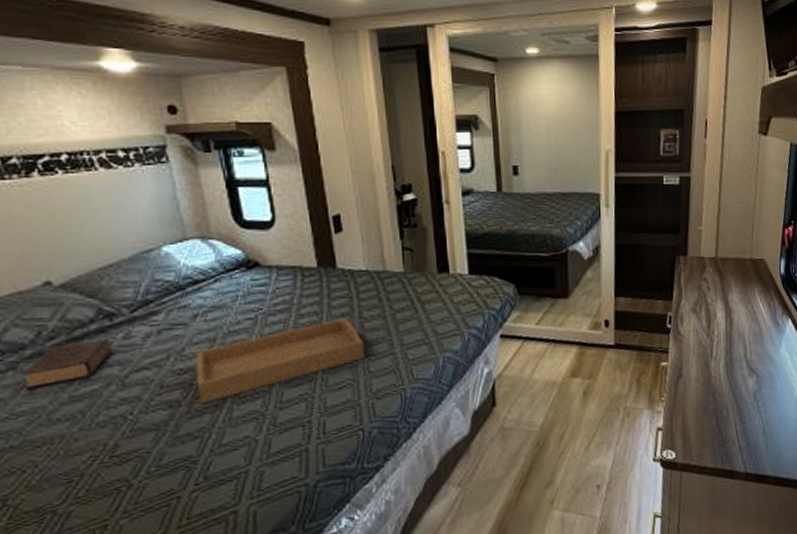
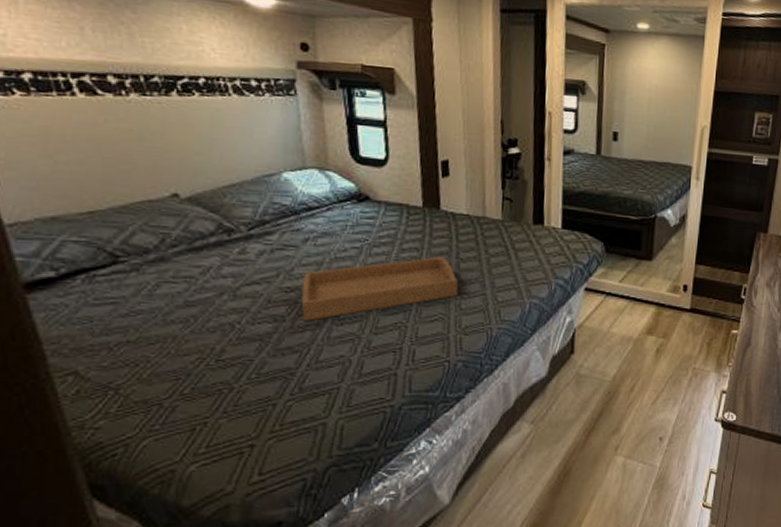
book: present [22,339,113,390] -> none [144,252,229,291]

